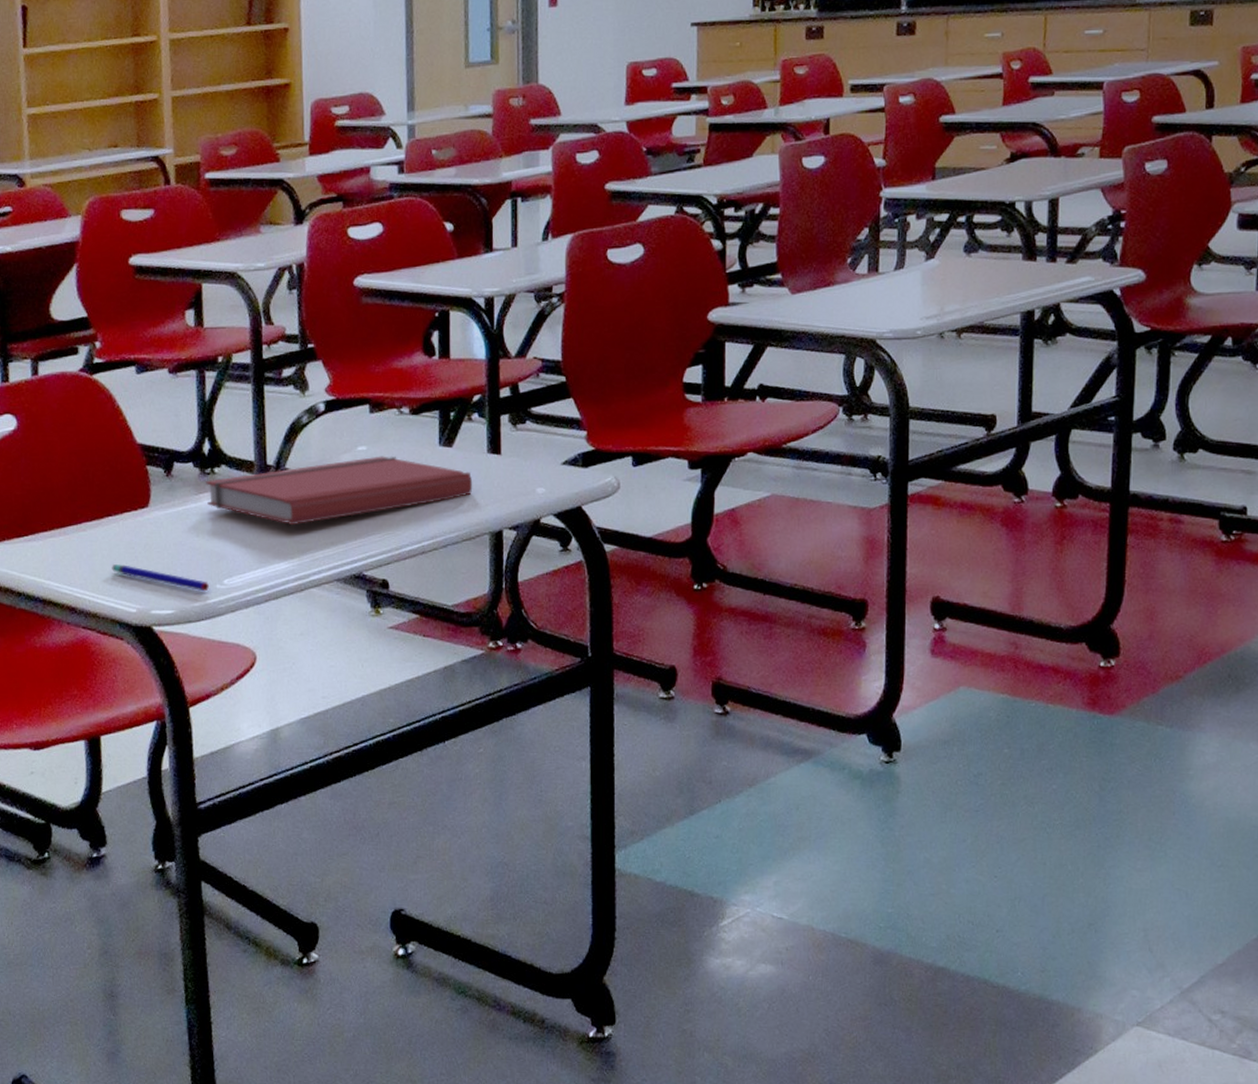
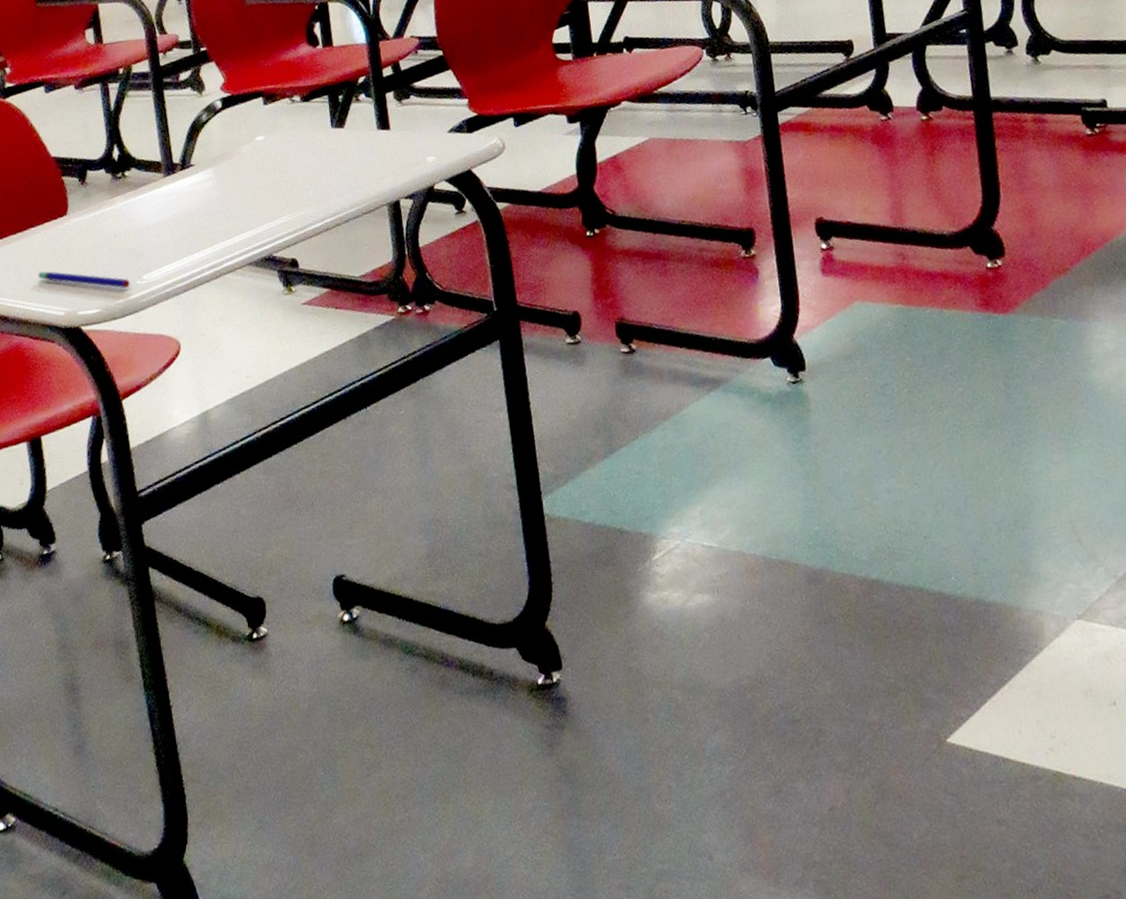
book: present [206,456,473,526] -> none [118,142,368,218]

